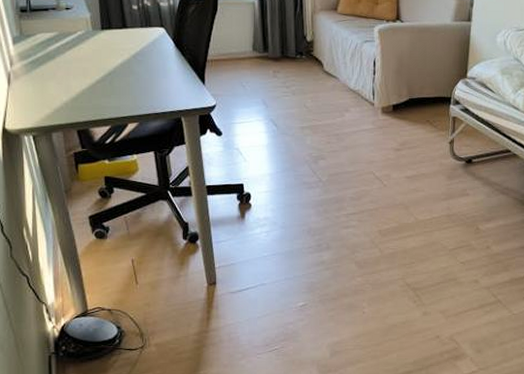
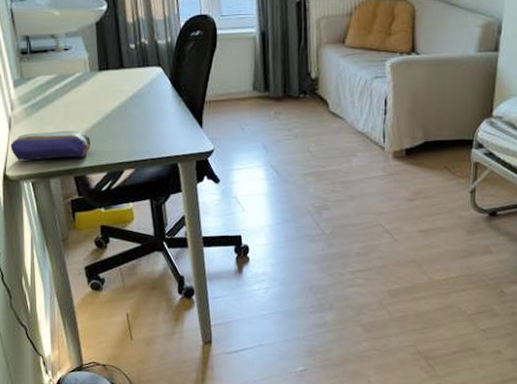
pencil case: none [10,86,94,115] -> present [11,130,91,161]

